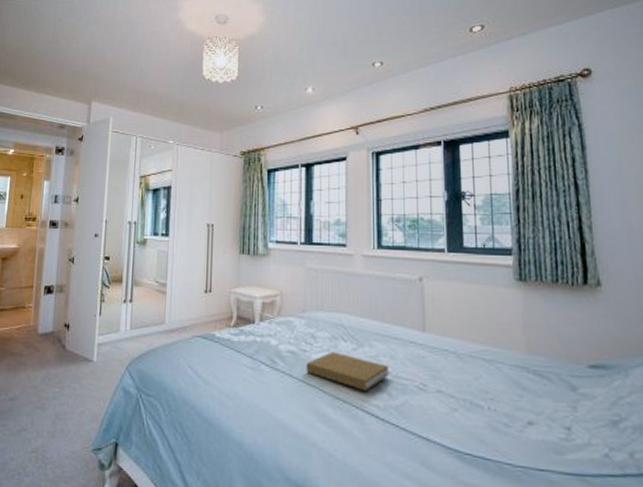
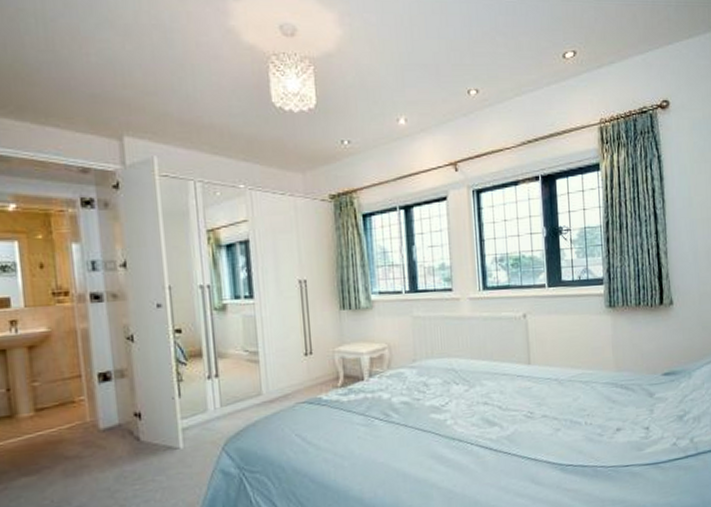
book: present [306,352,389,390] -> none [420,396,499,428]

